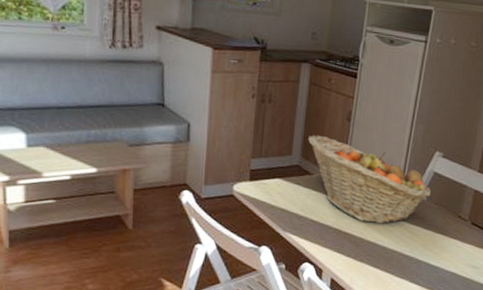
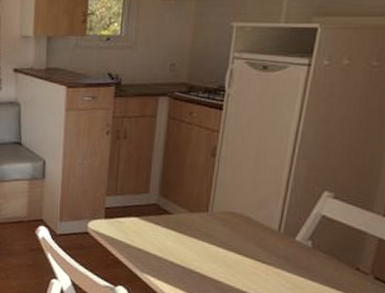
fruit basket: present [308,135,432,224] -> none [167,172,319,272]

